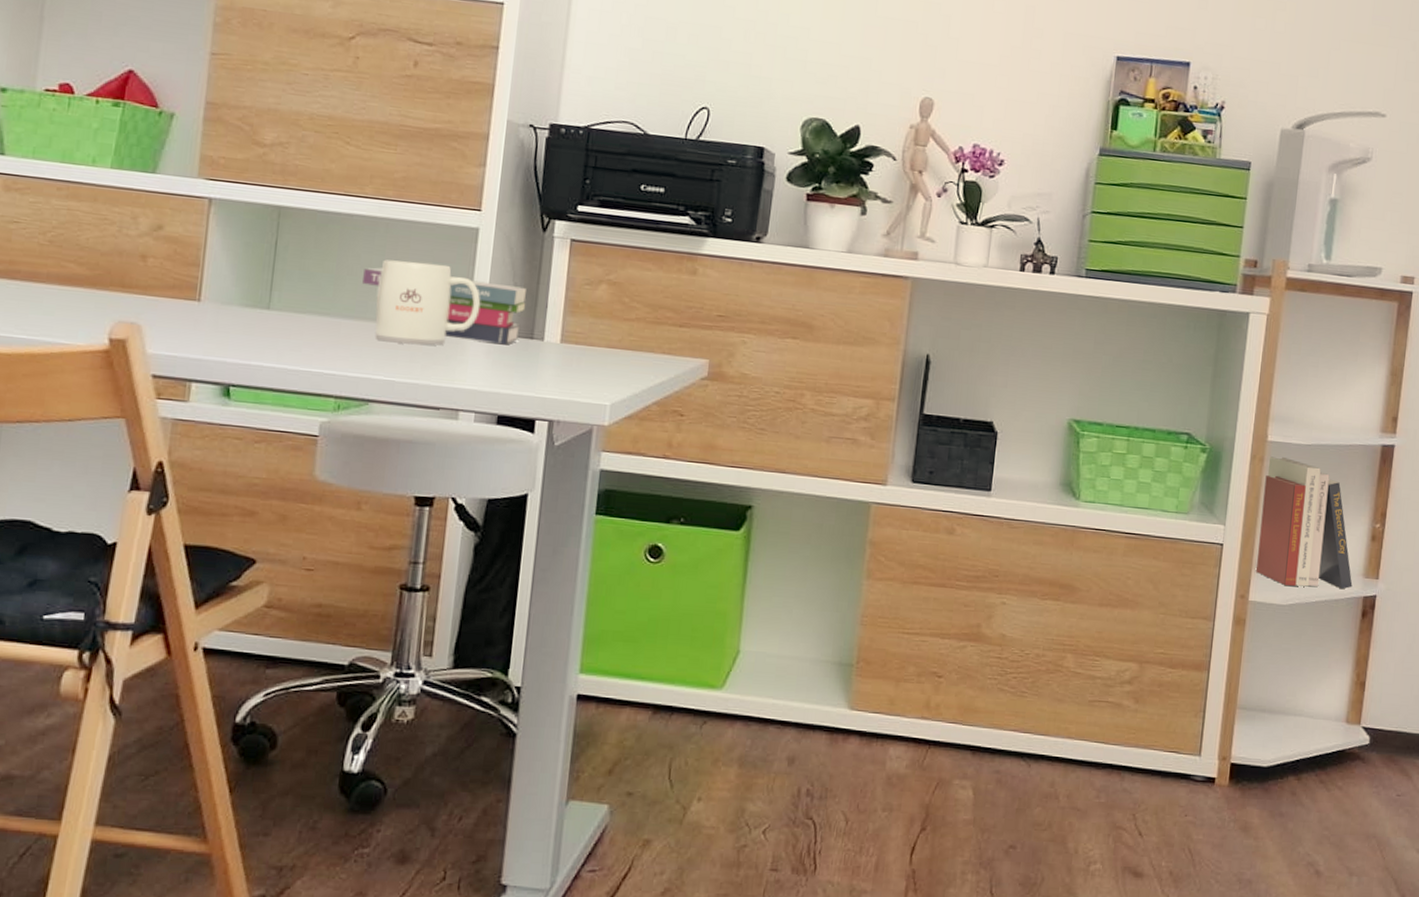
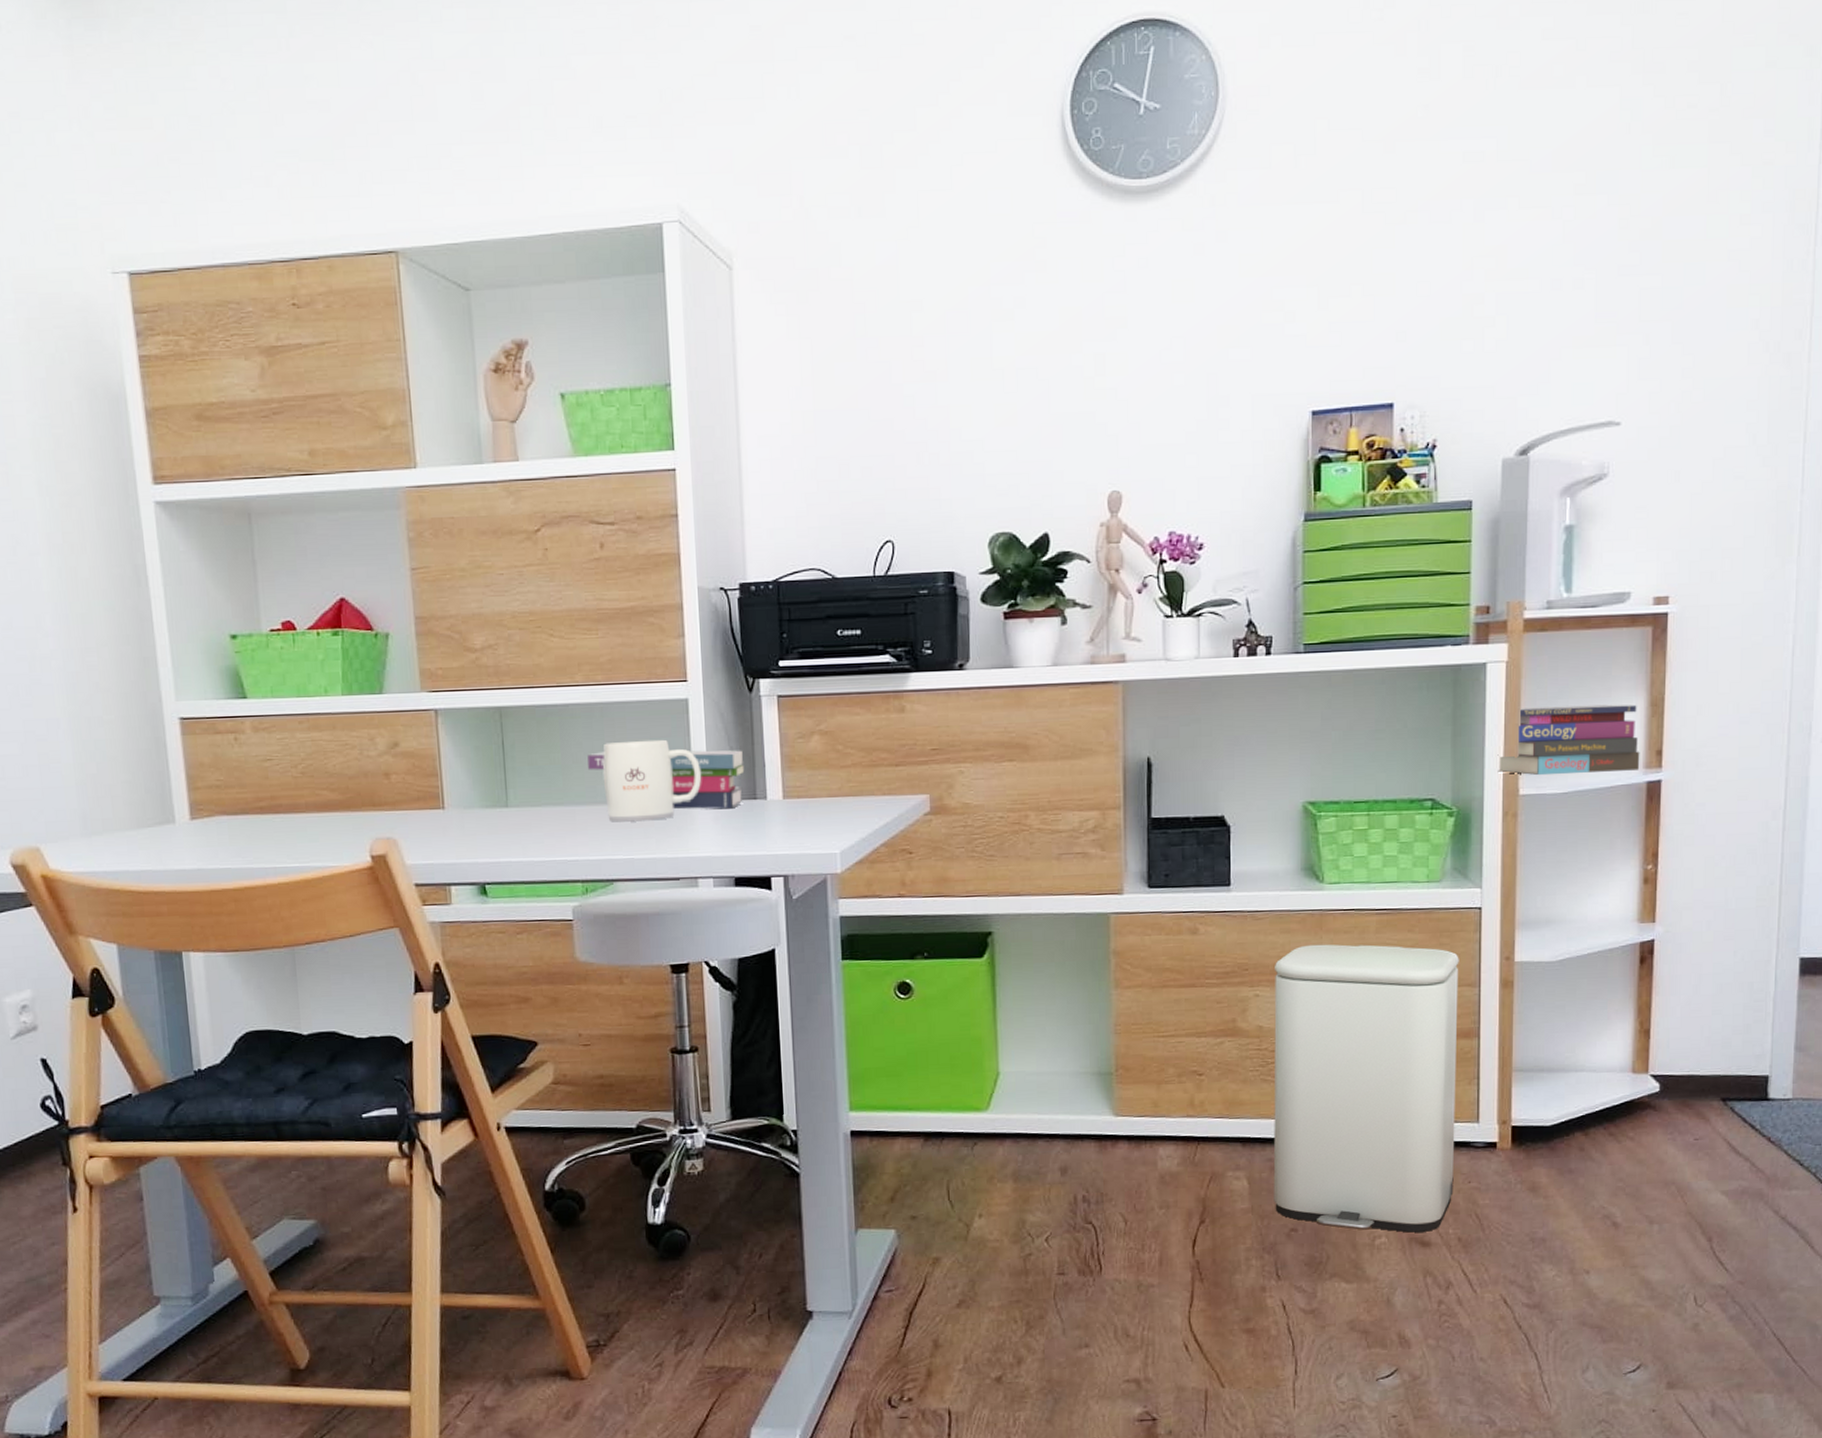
pedal bin: none [996,559,1198,862] -> present [1273,944,1459,1233]
books: none [1250,359,1379,433] -> present [1497,704,1640,776]
books: present [1256,456,1353,590] -> none [1520,810,1627,942]

